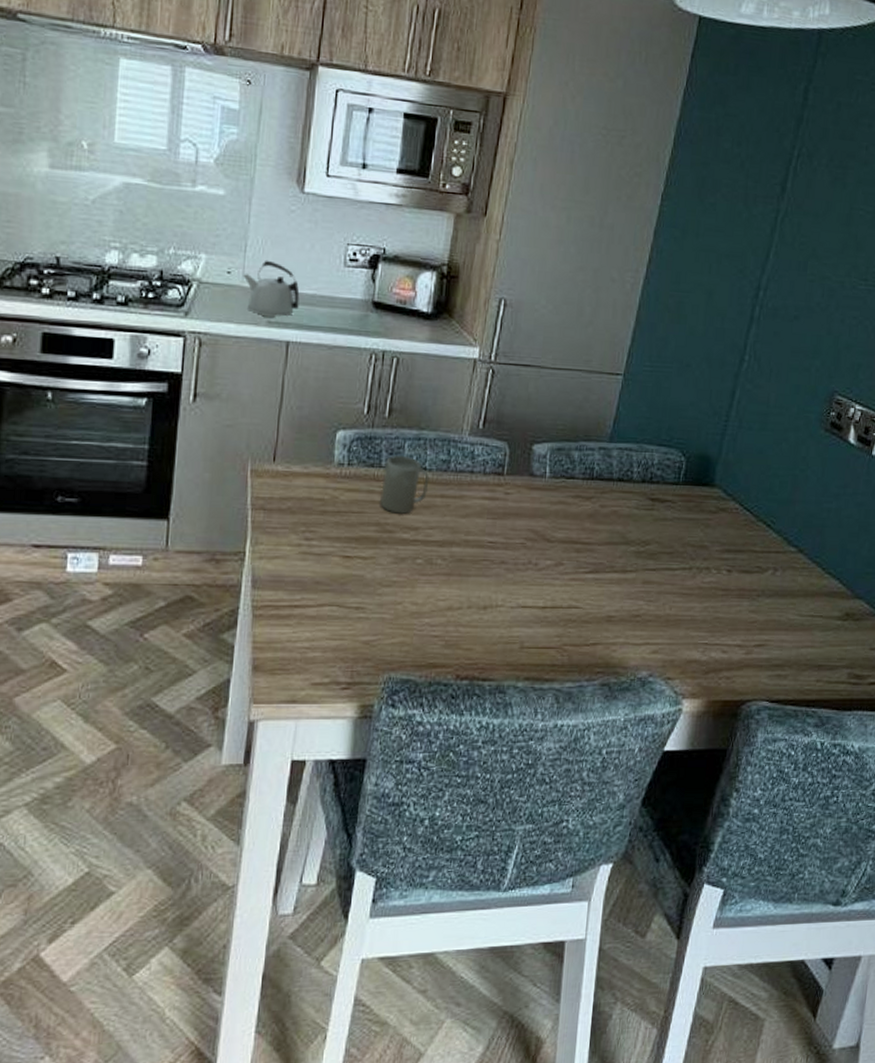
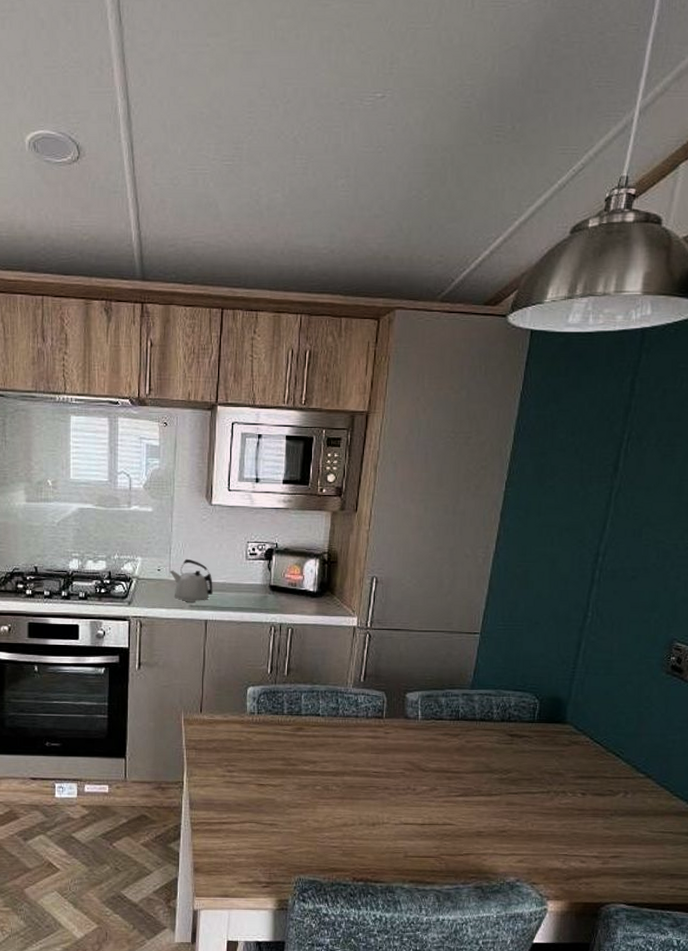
mug: present [379,455,430,514] -> none [283,704,323,751]

